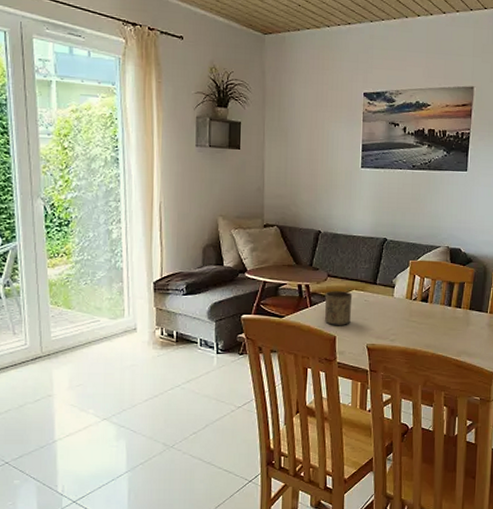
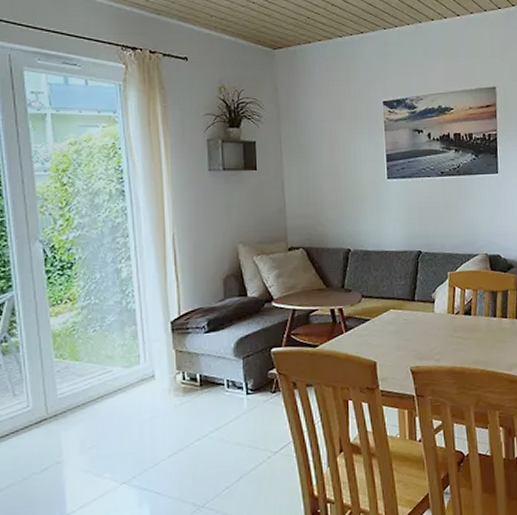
cup: present [324,291,353,326] -> none [360,311,391,351]

